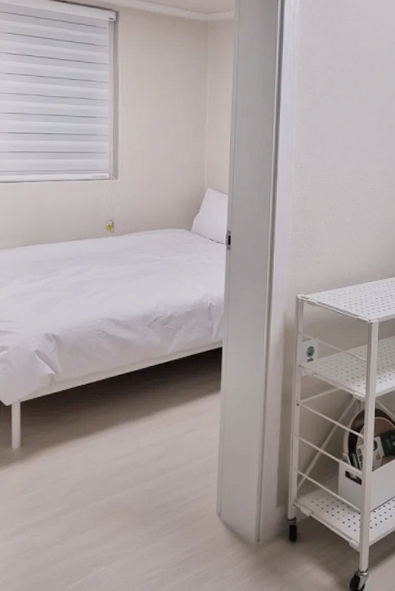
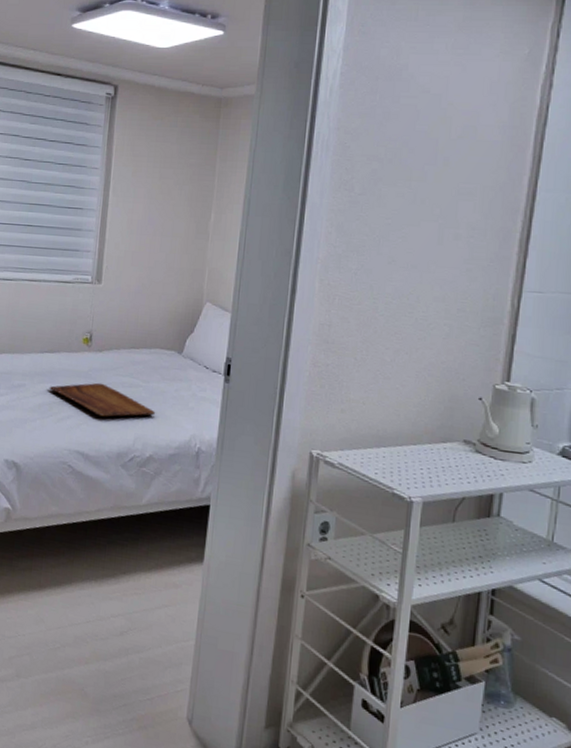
tray: none [79,261,173,288] -> present [49,382,156,417]

